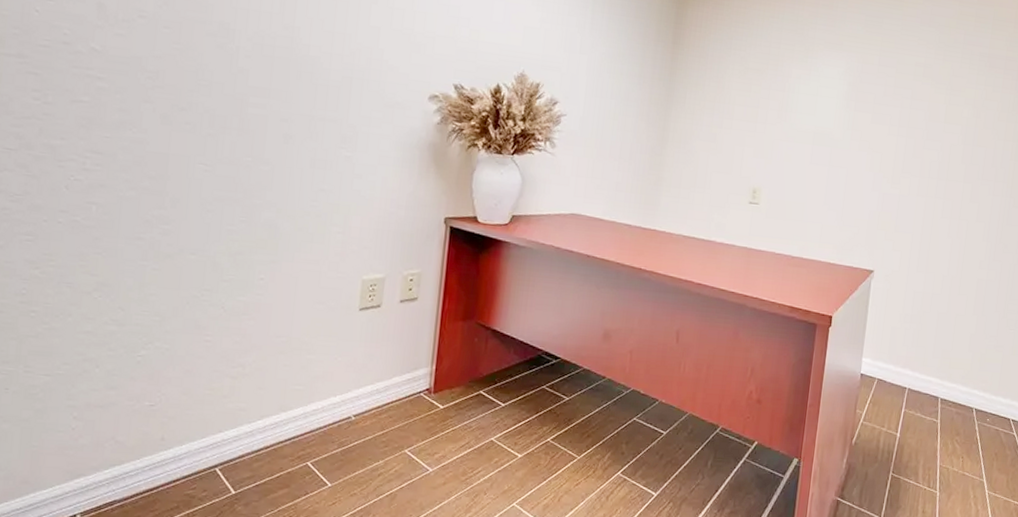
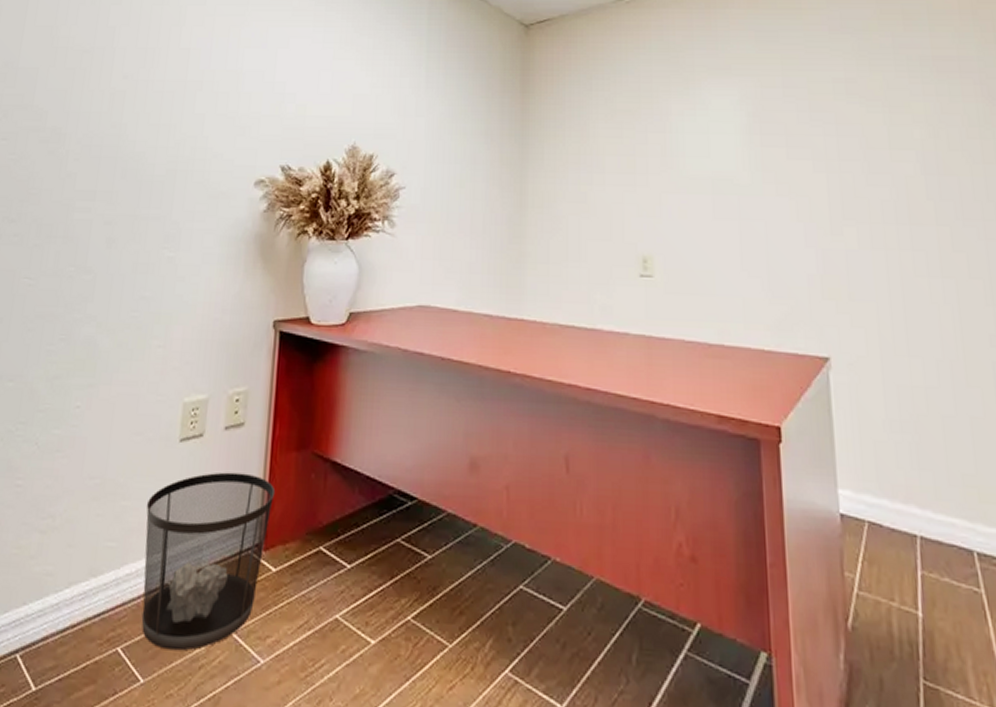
waste bin: none [328,335,444,464] -> present [141,472,276,651]

